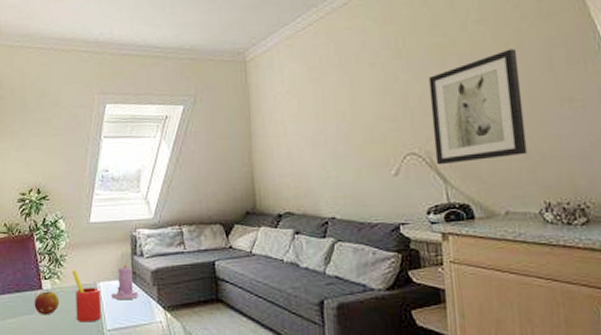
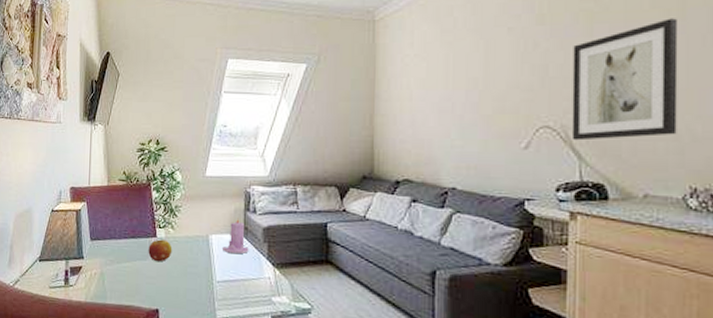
straw: present [71,269,101,322] -> none [185,221,212,273]

